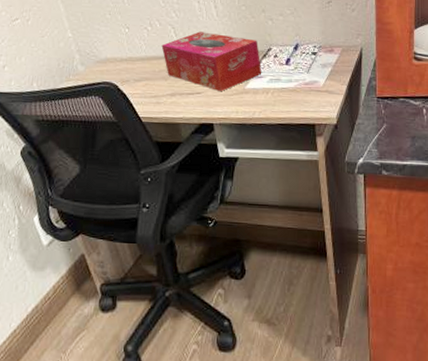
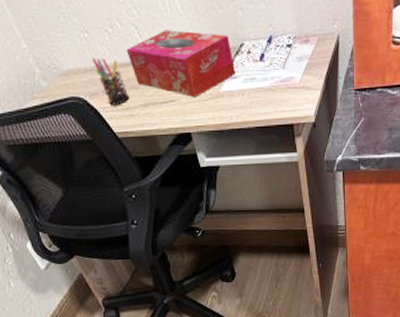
pen holder: none [129,49,159,93] -> present [92,57,130,105]

